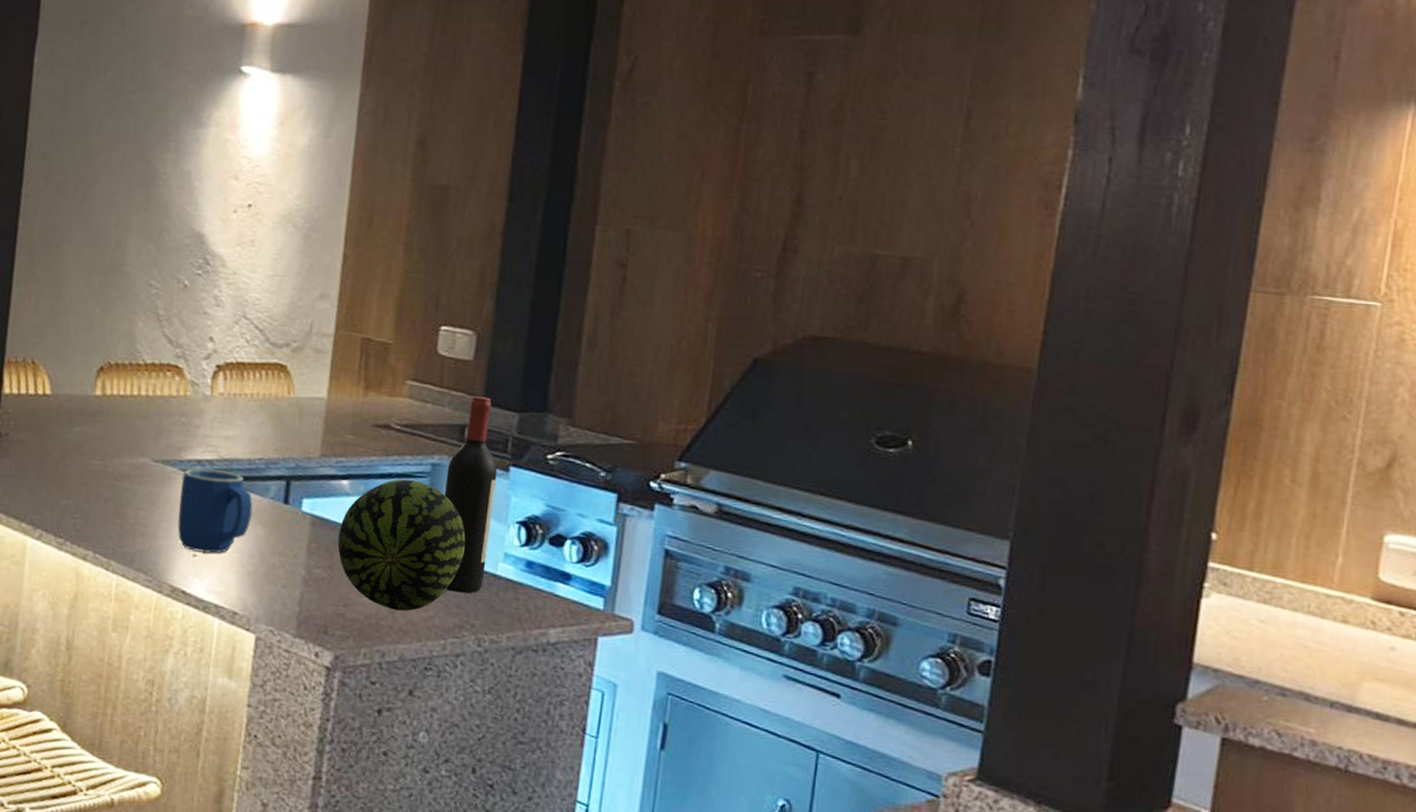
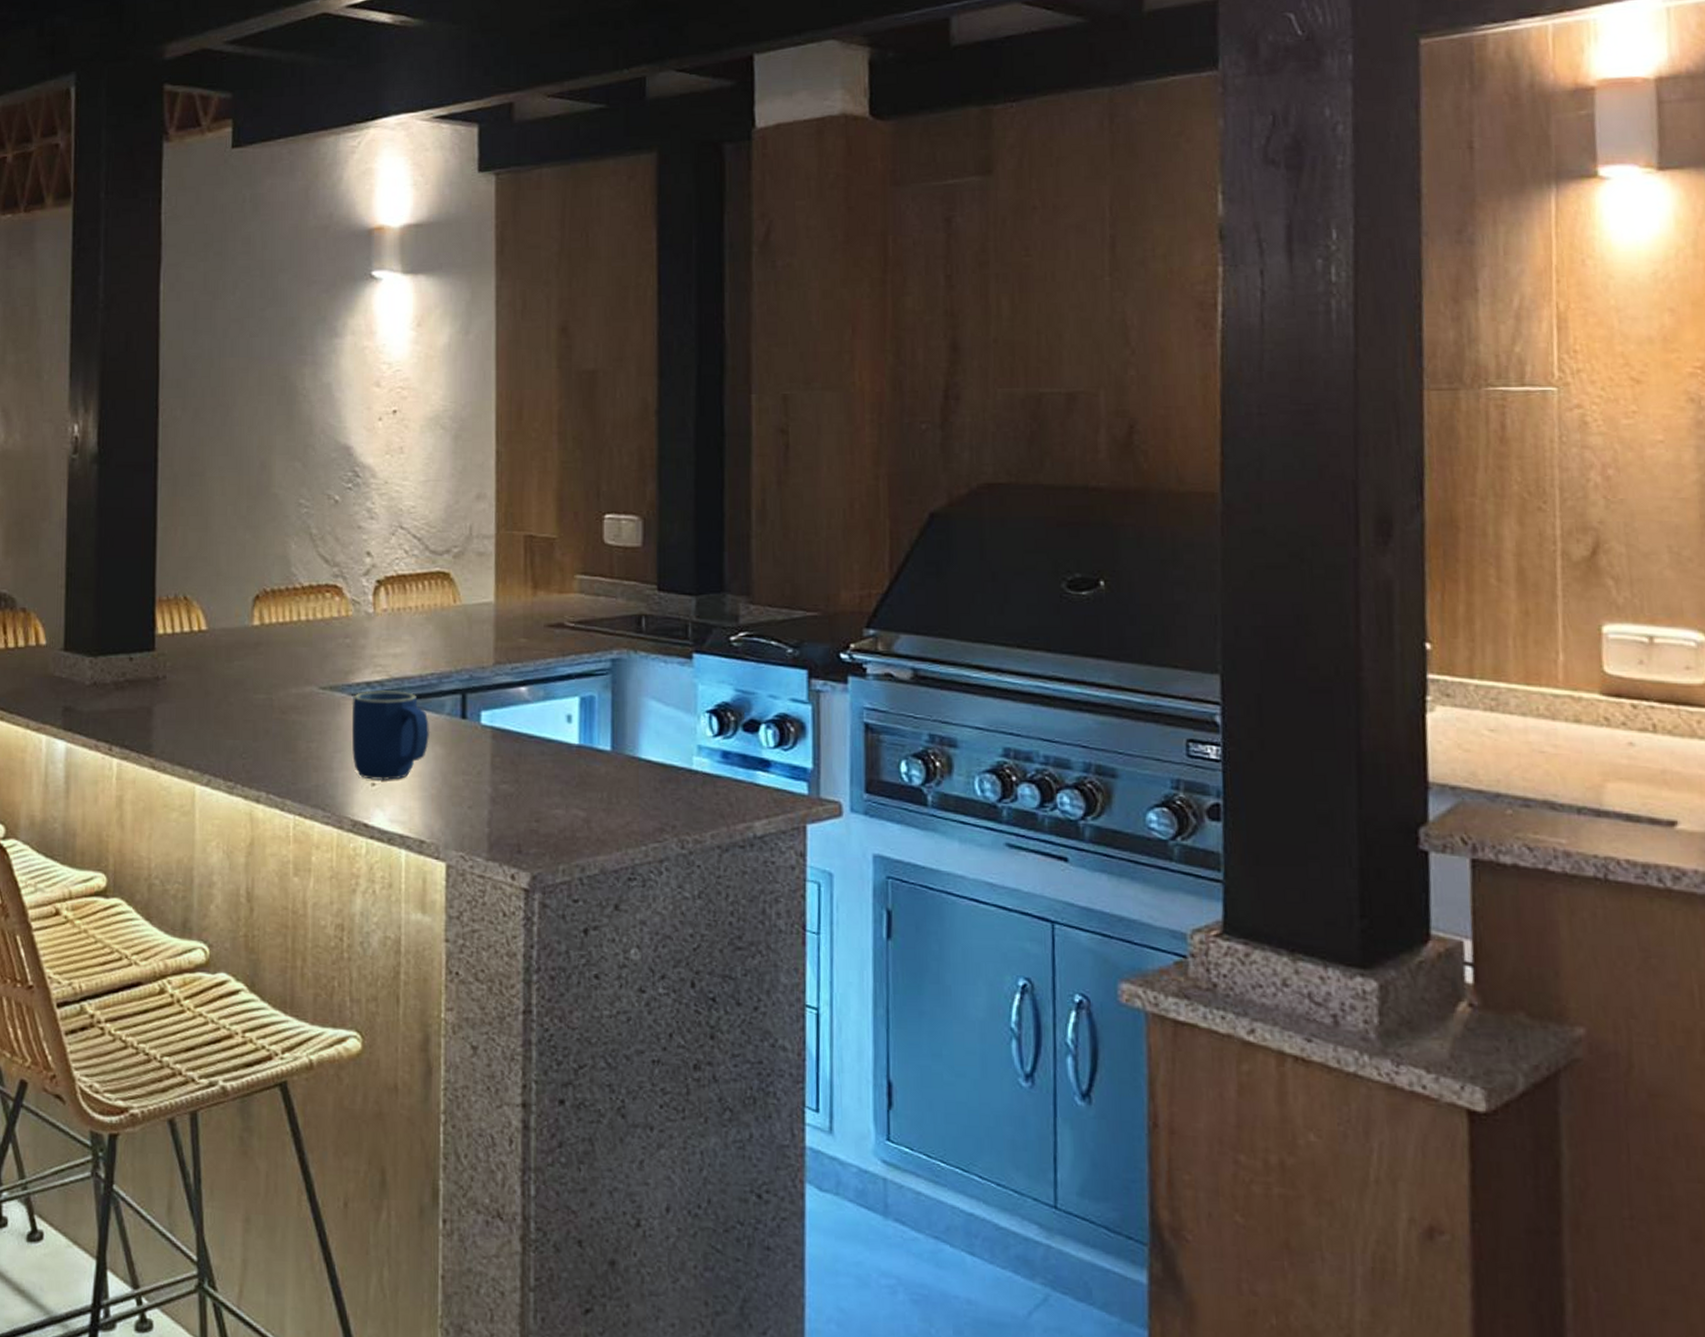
fruit: present [337,479,466,612] -> none [522,678,656,820]
wine bottle: present [445,395,498,594] -> none [628,583,681,793]

